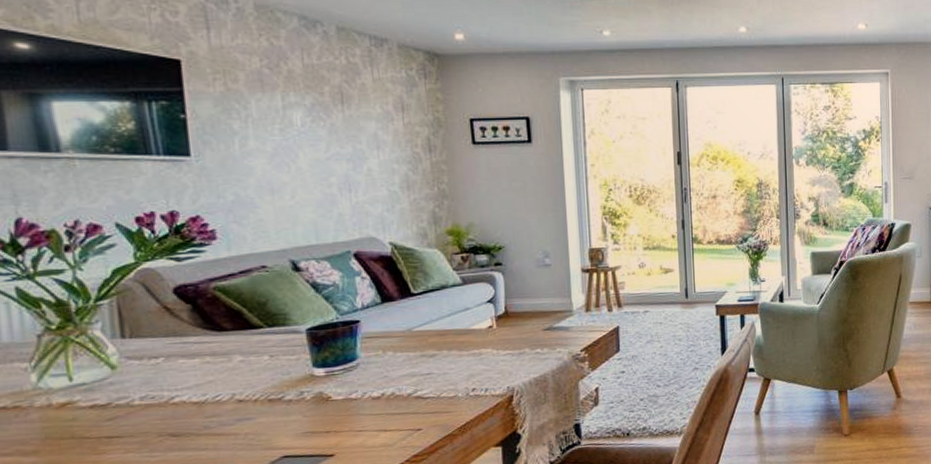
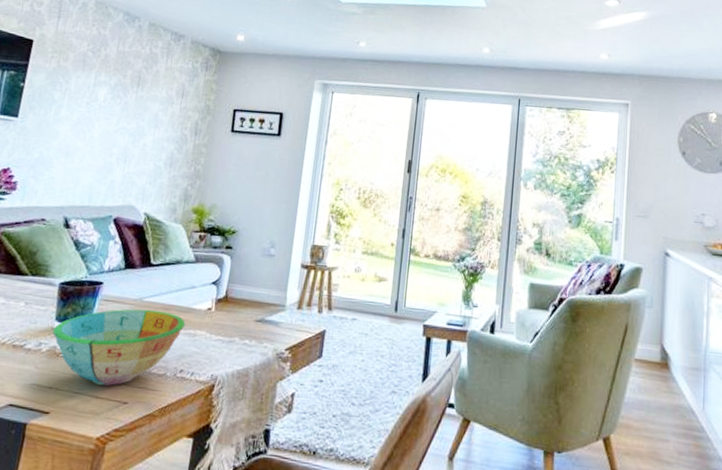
bowl: none [312,337,468,419] -> present [52,309,186,386]

